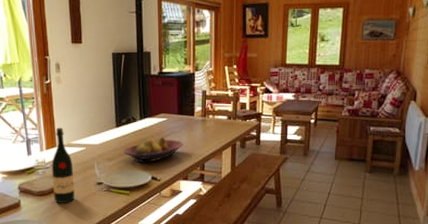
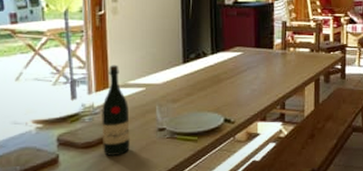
fruit bowl: present [122,137,184,164] -> none [190,73,262,104]

